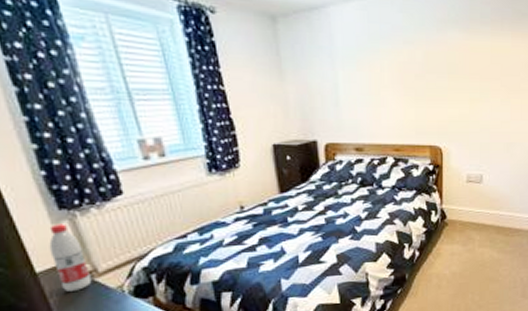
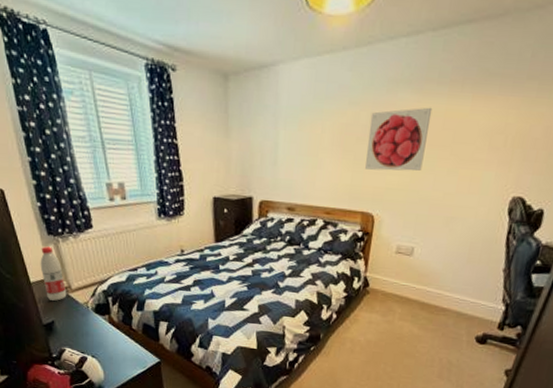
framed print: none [426,44,480,104] -> present [365,107,433,172]

